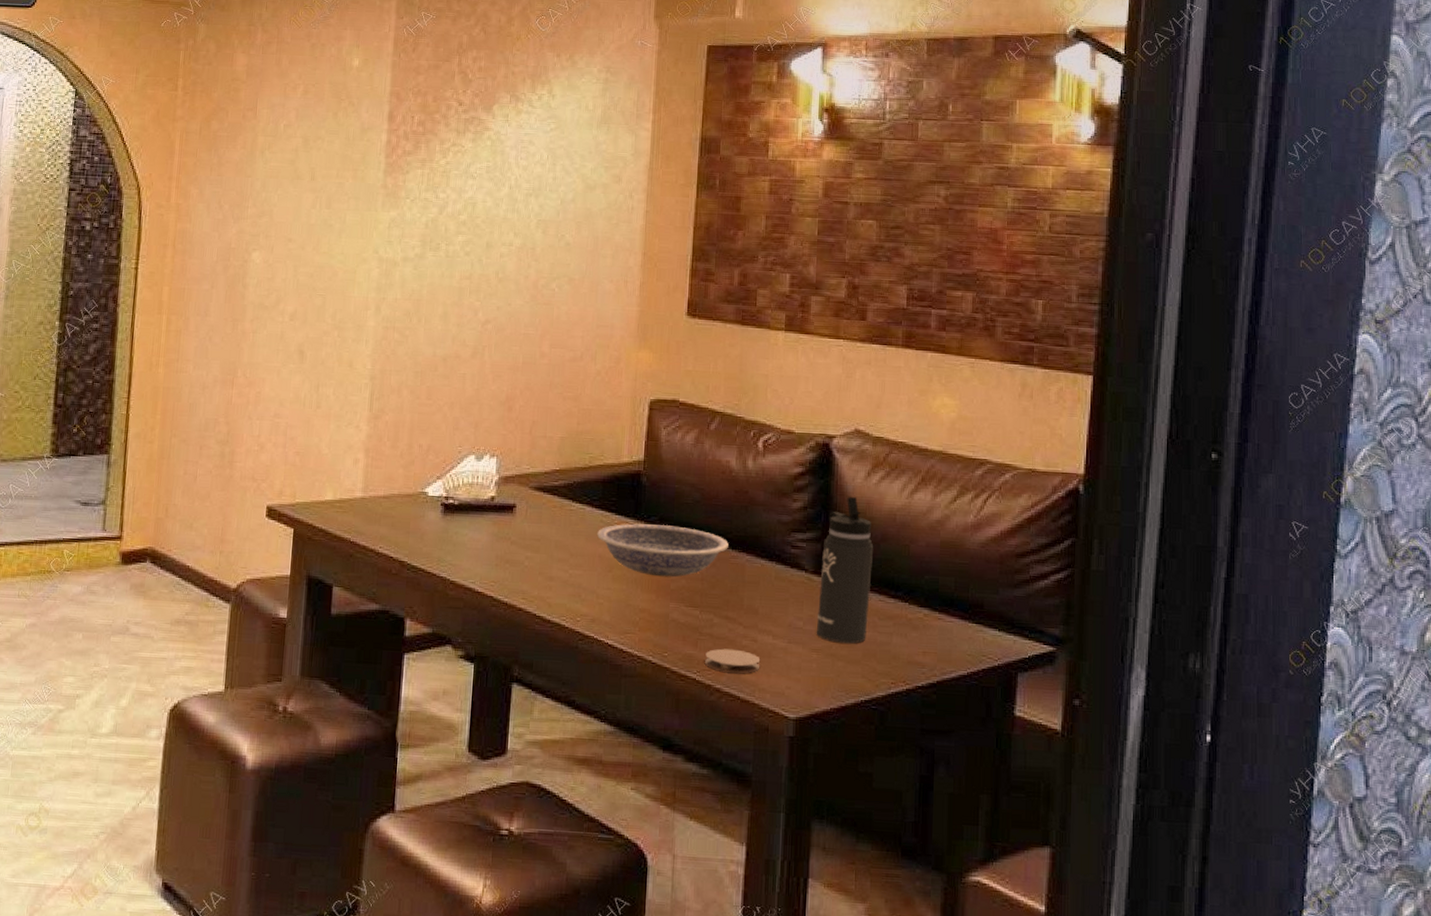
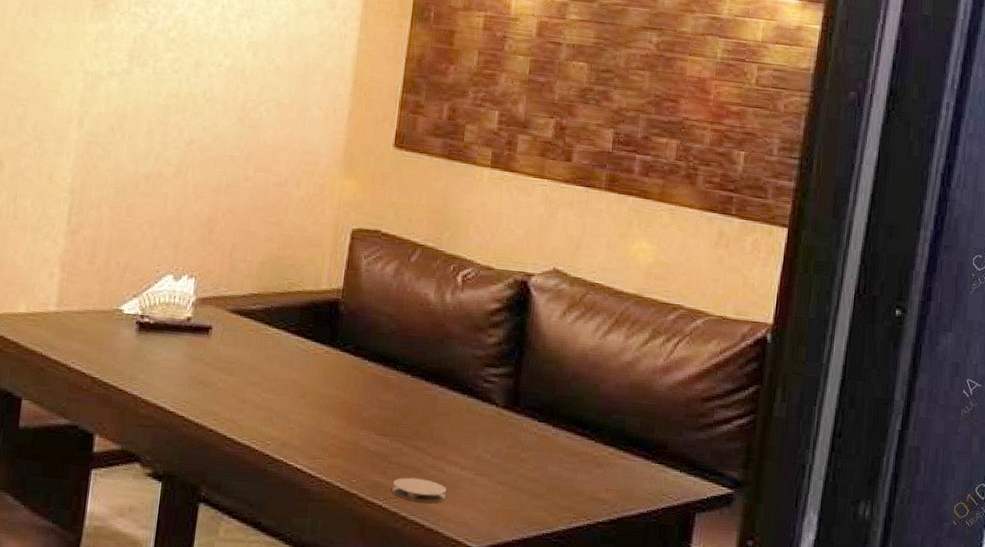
bowl: present [597,523,729,577] -> none [292,350,422,406]
thermos bottle: present [817,497,874,644] -> none [504,335,565,478]

